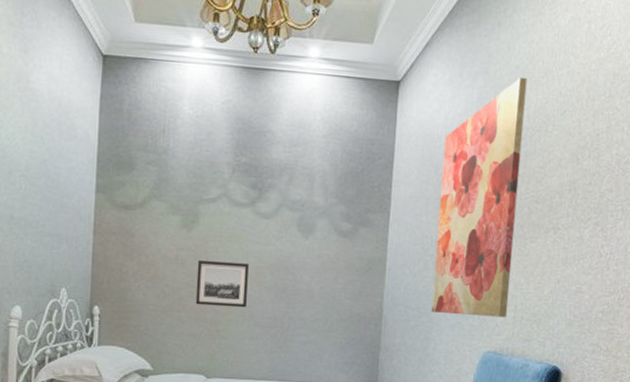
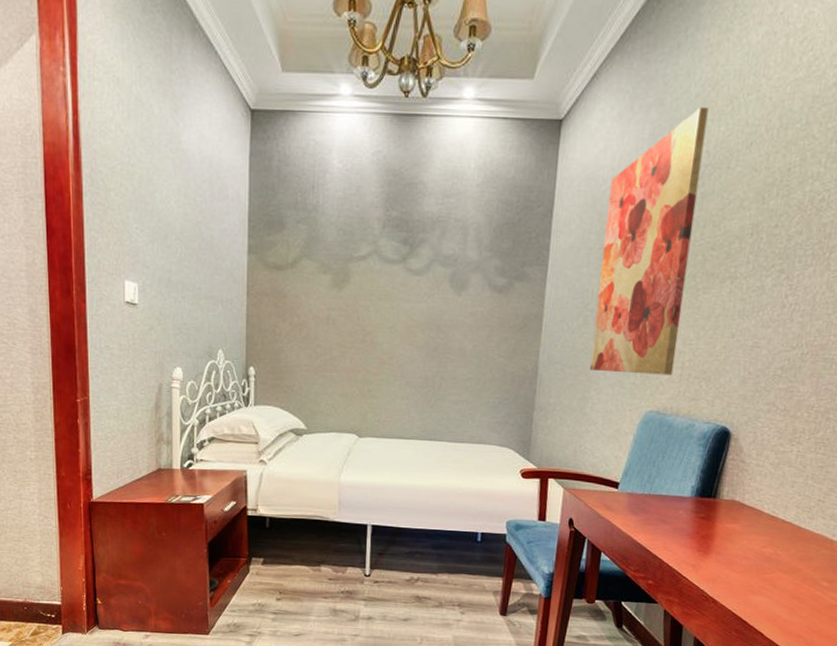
wall art: present [195,260,249,308] -> none [347,320,400,368]

